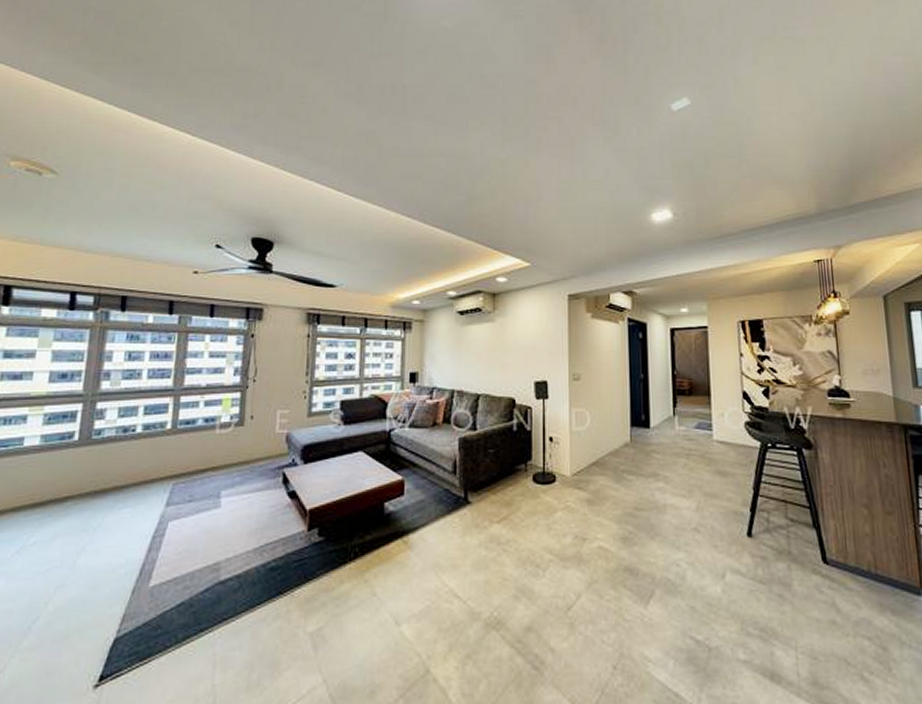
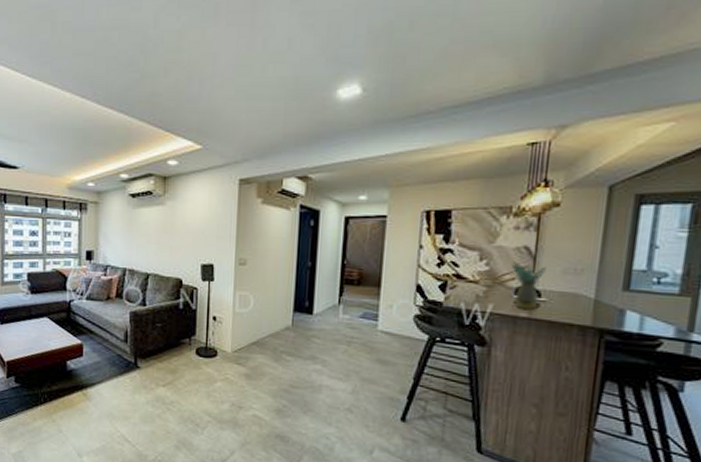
vase: none [821,366,849,410] -> present [512,262,546,309]

